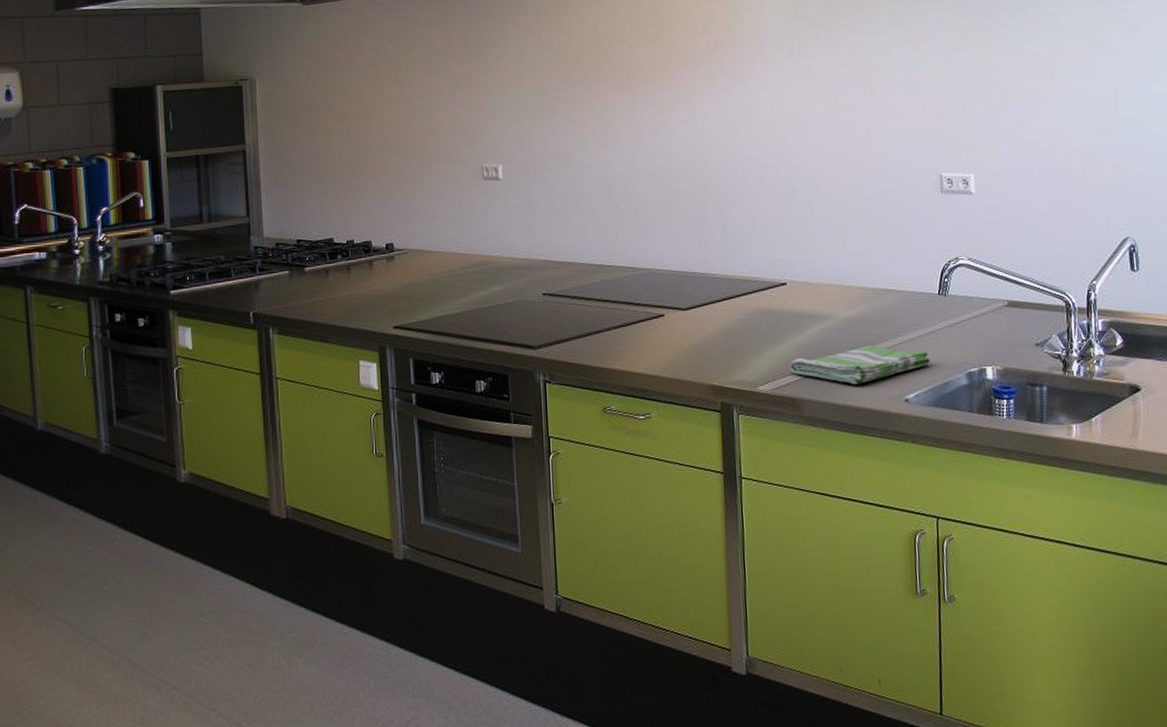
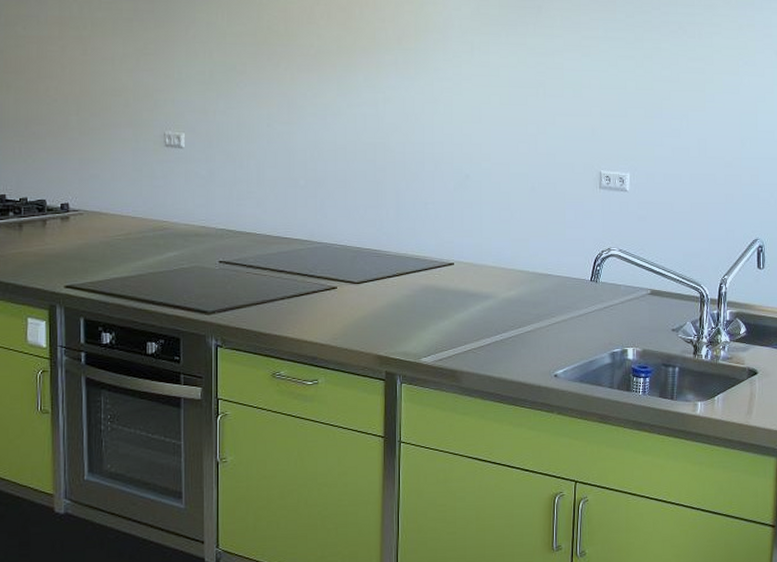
dish towel: present [789,345,930,385] -> none [451,324,579,360]

